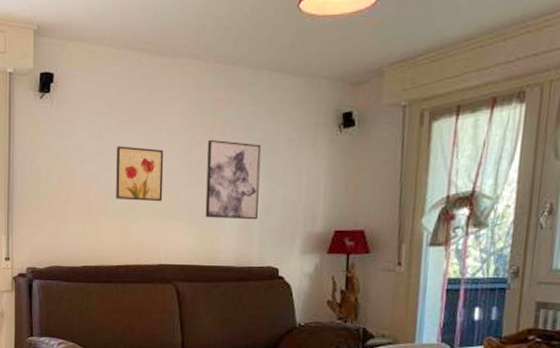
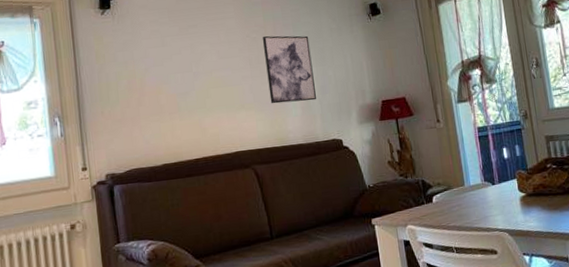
wall art: present [116,146,164,202] -> none [180,48,230,98]

